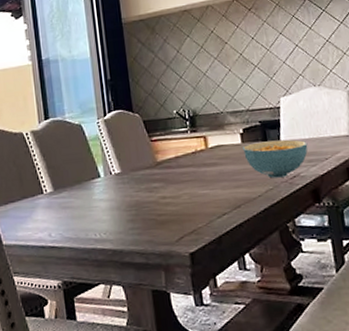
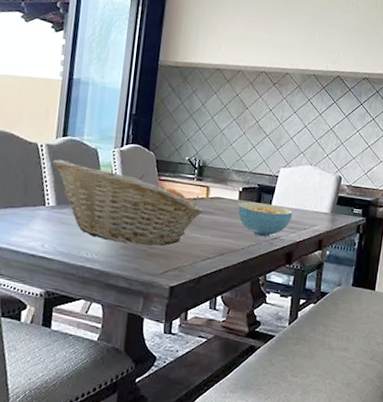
fruit basket: none [41,138,206,217] -> present [53,159,203,246]

